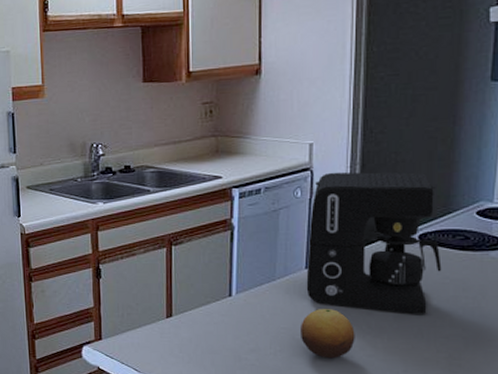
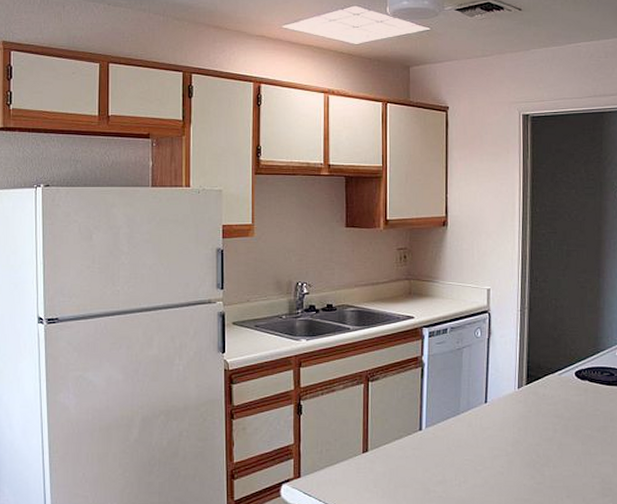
fruit: present [301,309,355,359] -> none [481,440,527,488]
coffee maker: present [306,172,442,315] -> none [485,315,594,444]

